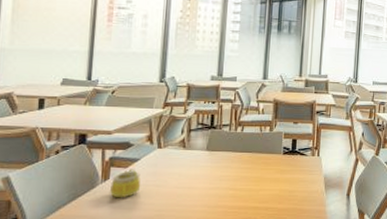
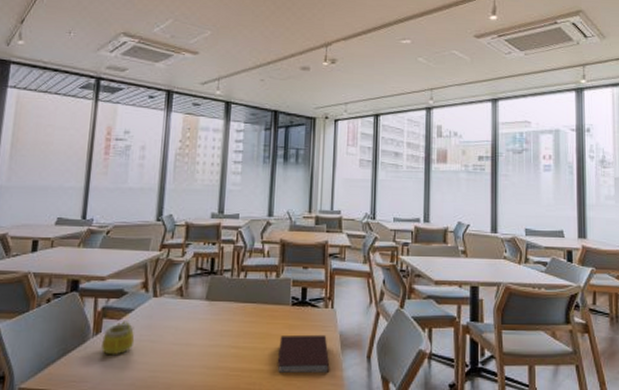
notebook: none [270,177,316,209] -> present [277,334,330,373]

